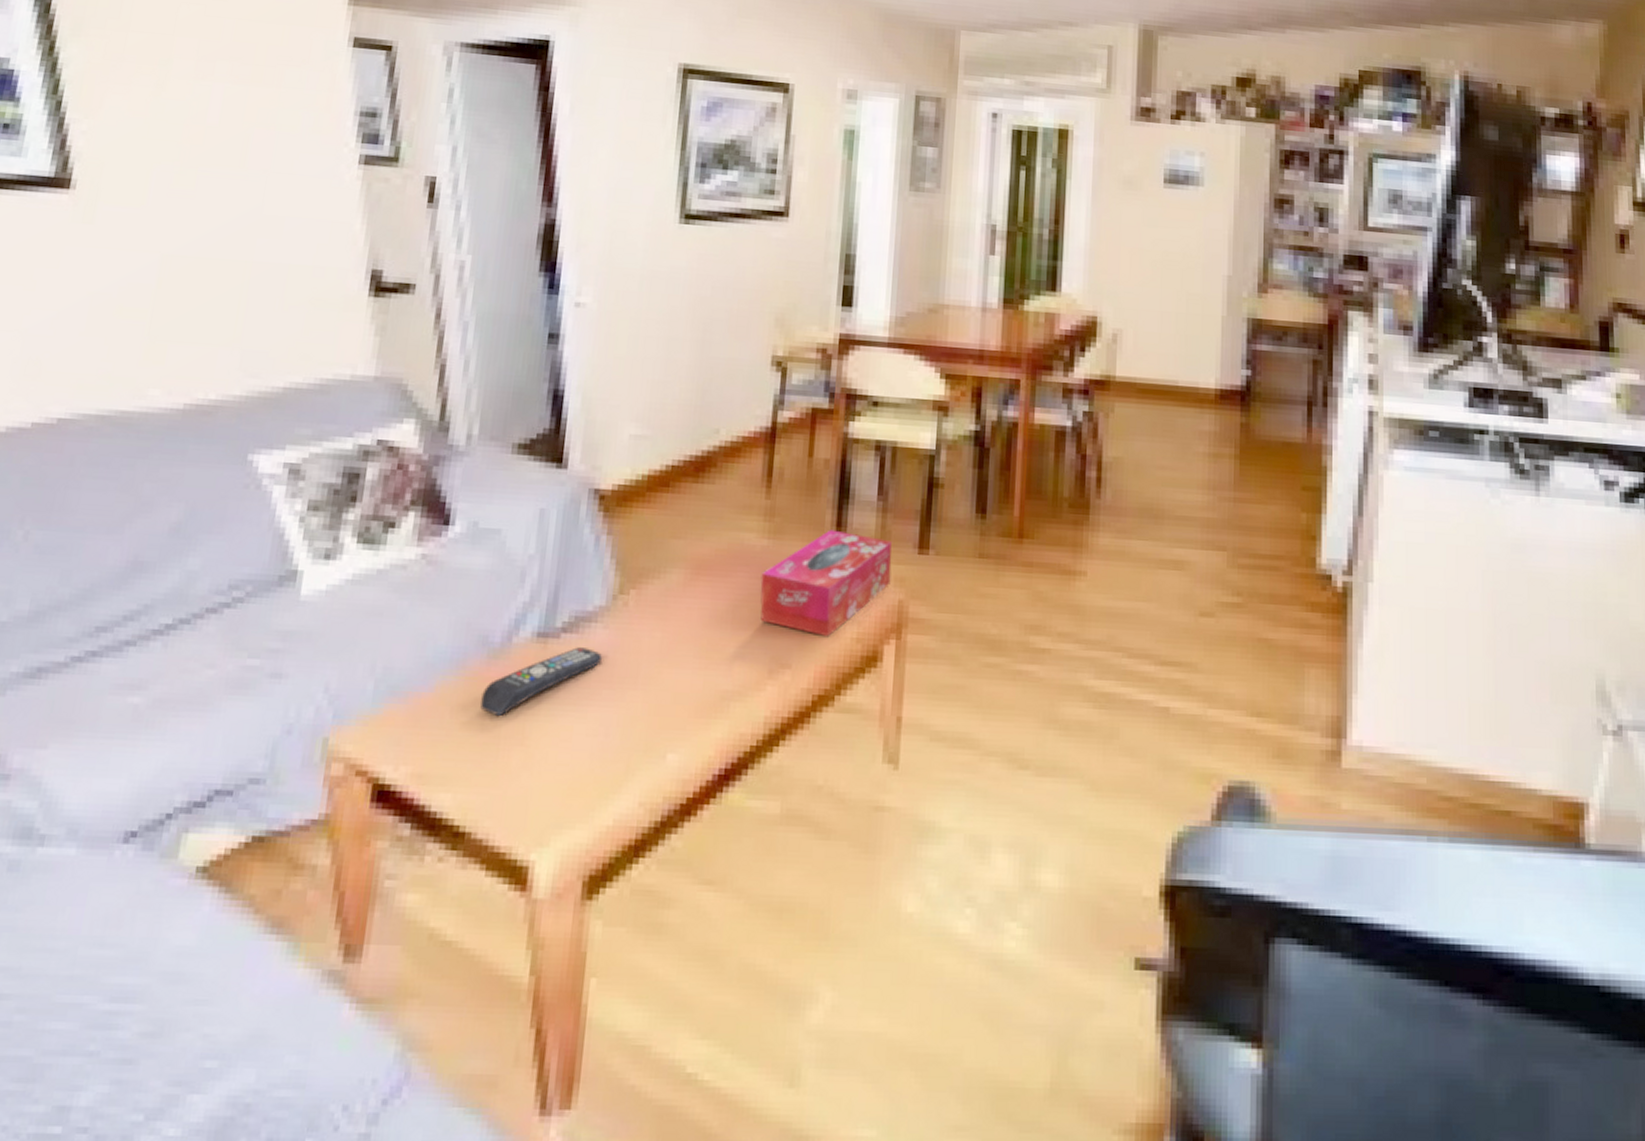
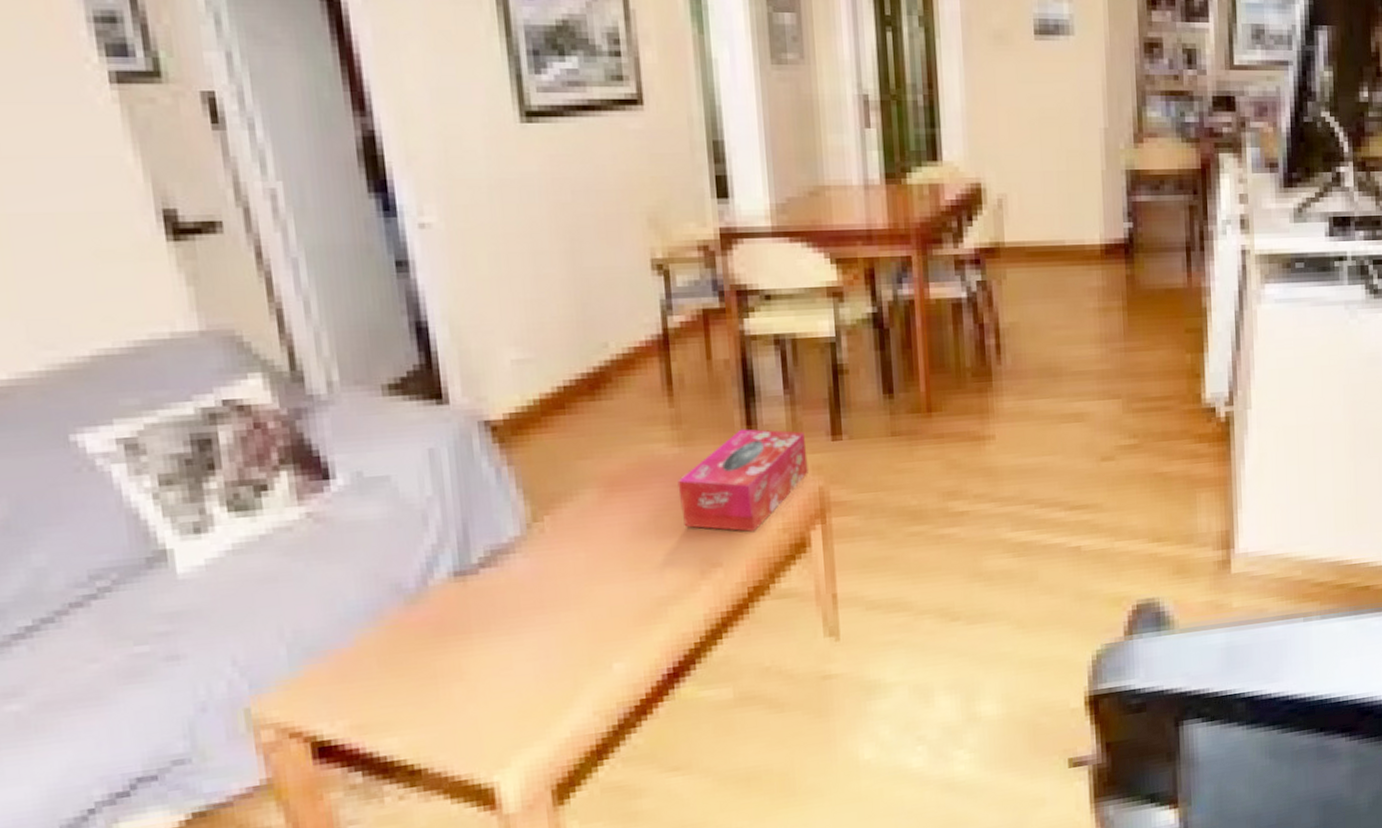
remote control: present [480,647,603,717] -> none [407,579,529,658]

